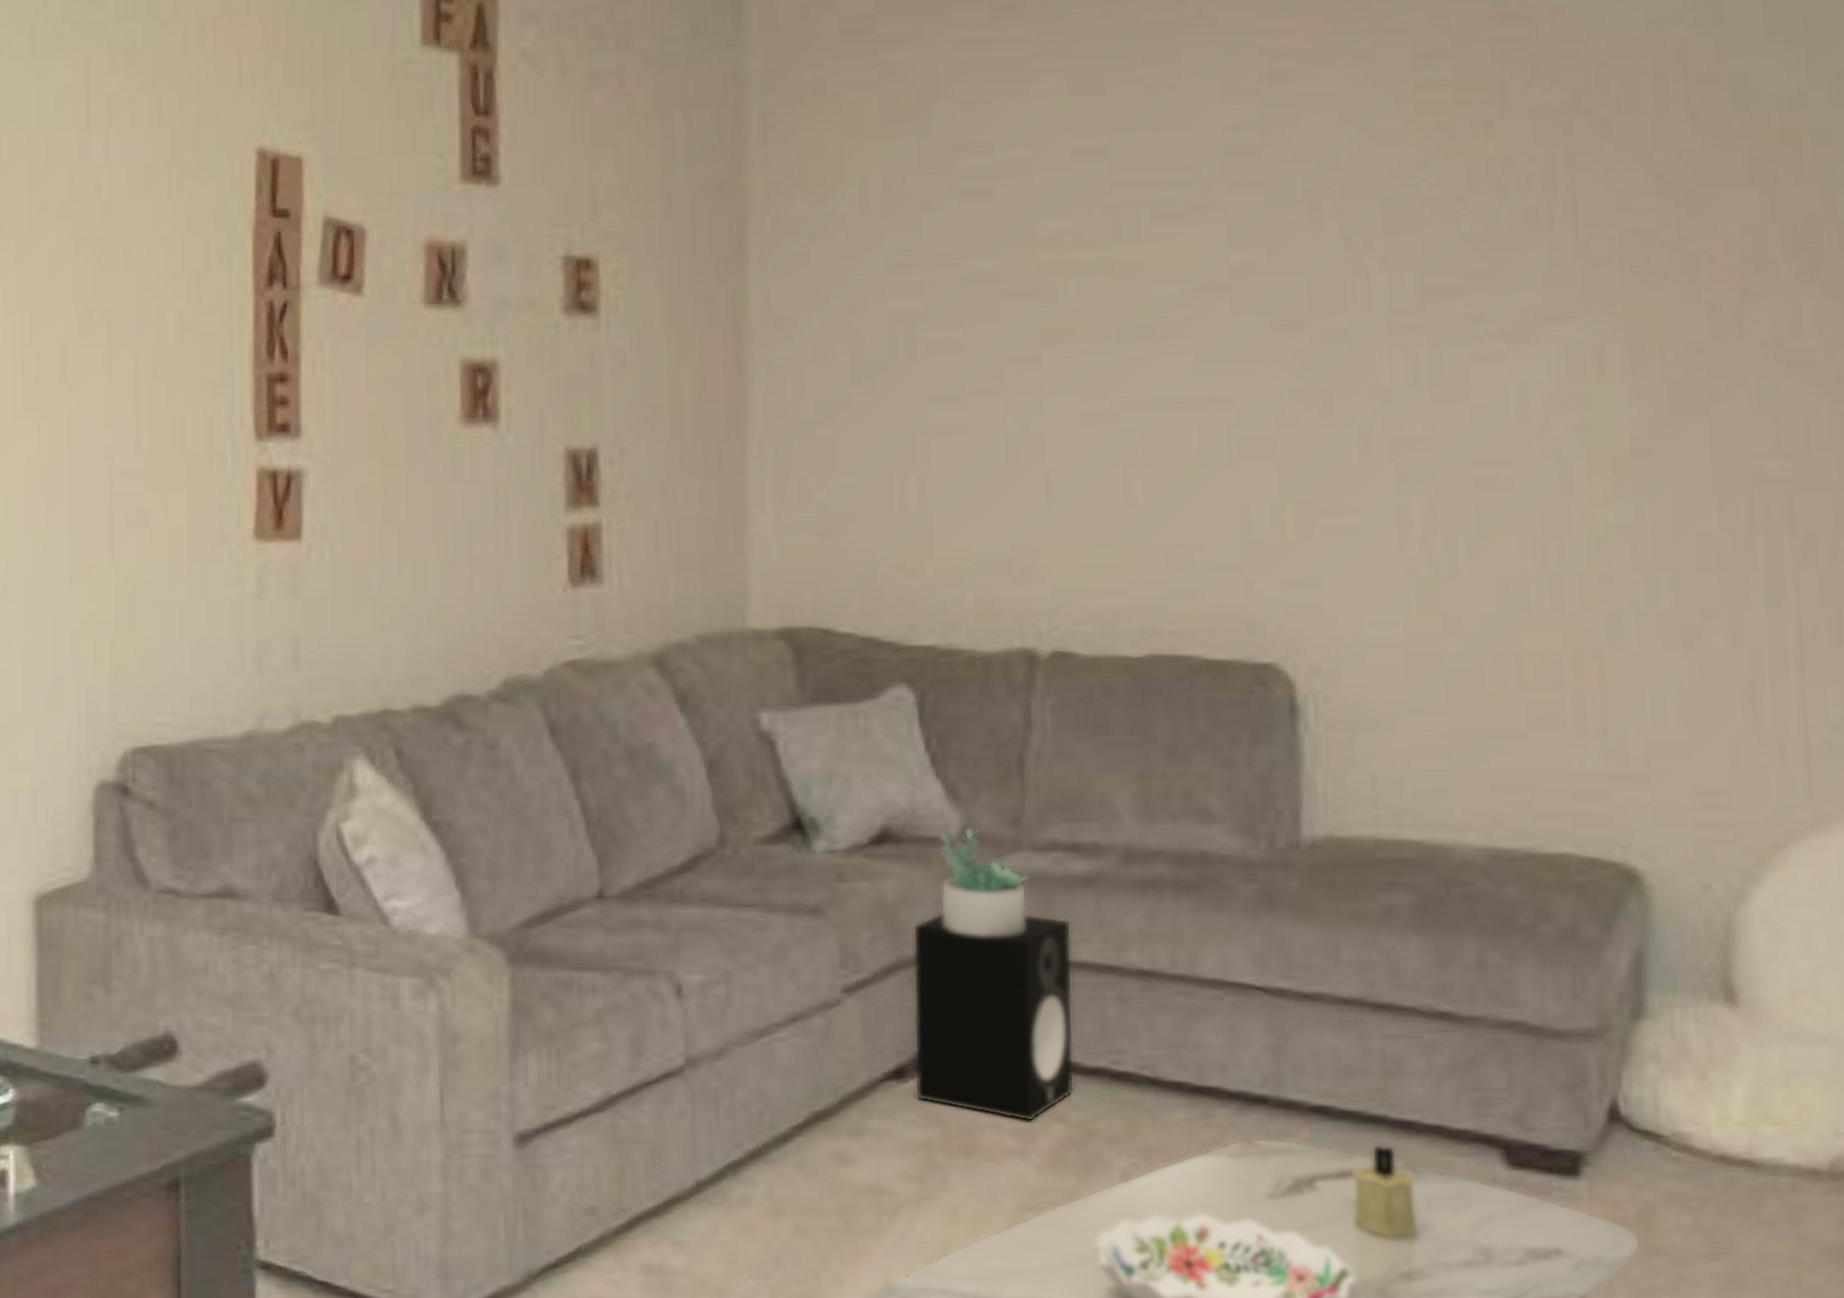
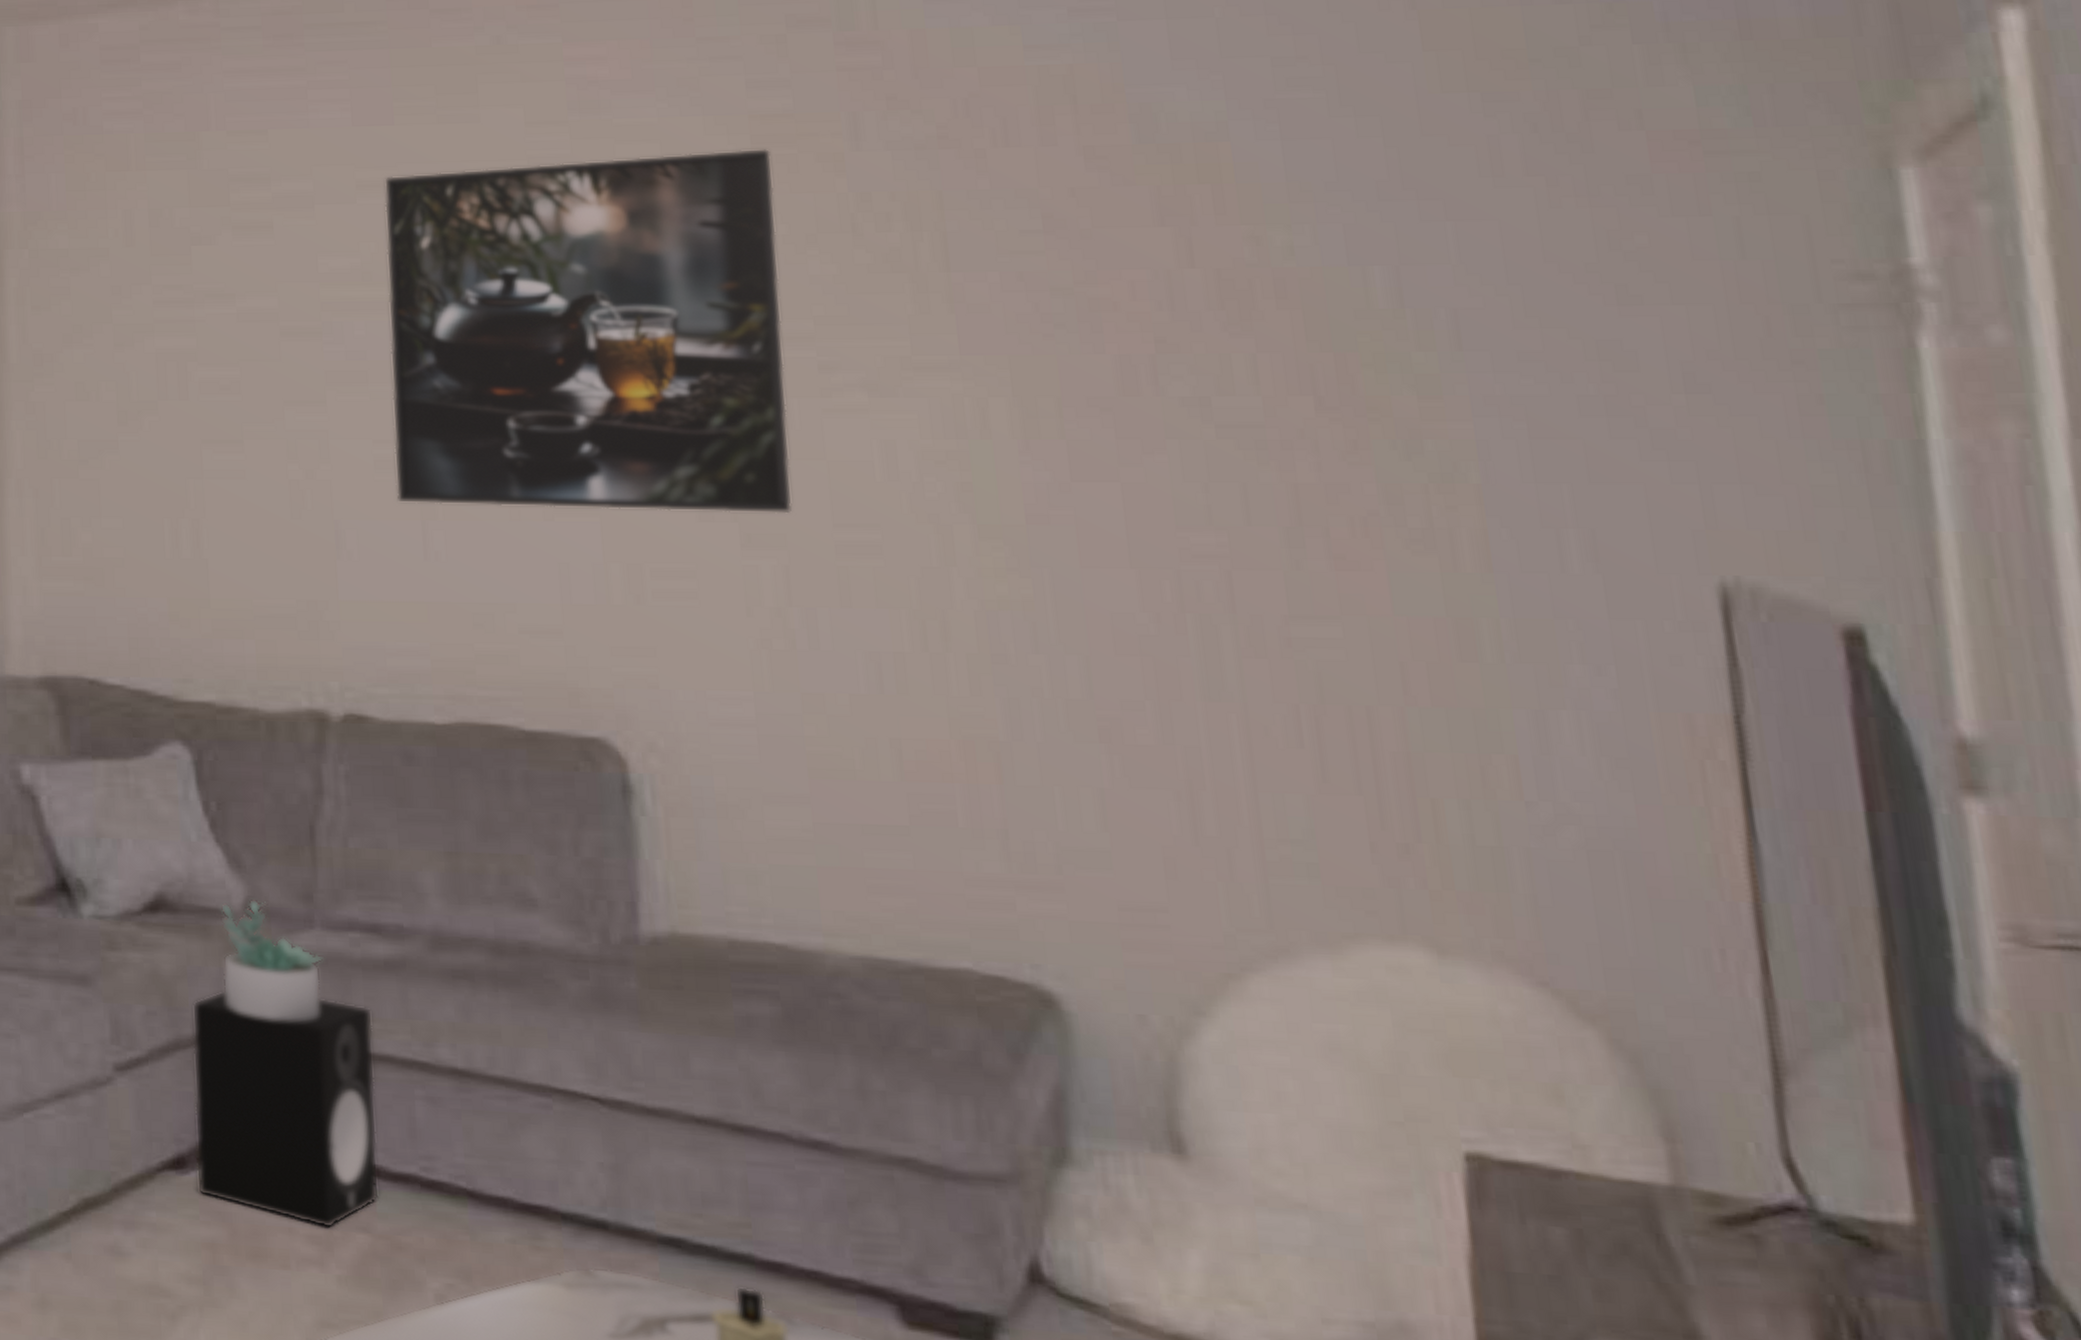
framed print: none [1095,115,1441,454] -> present [383,148,793,514]

